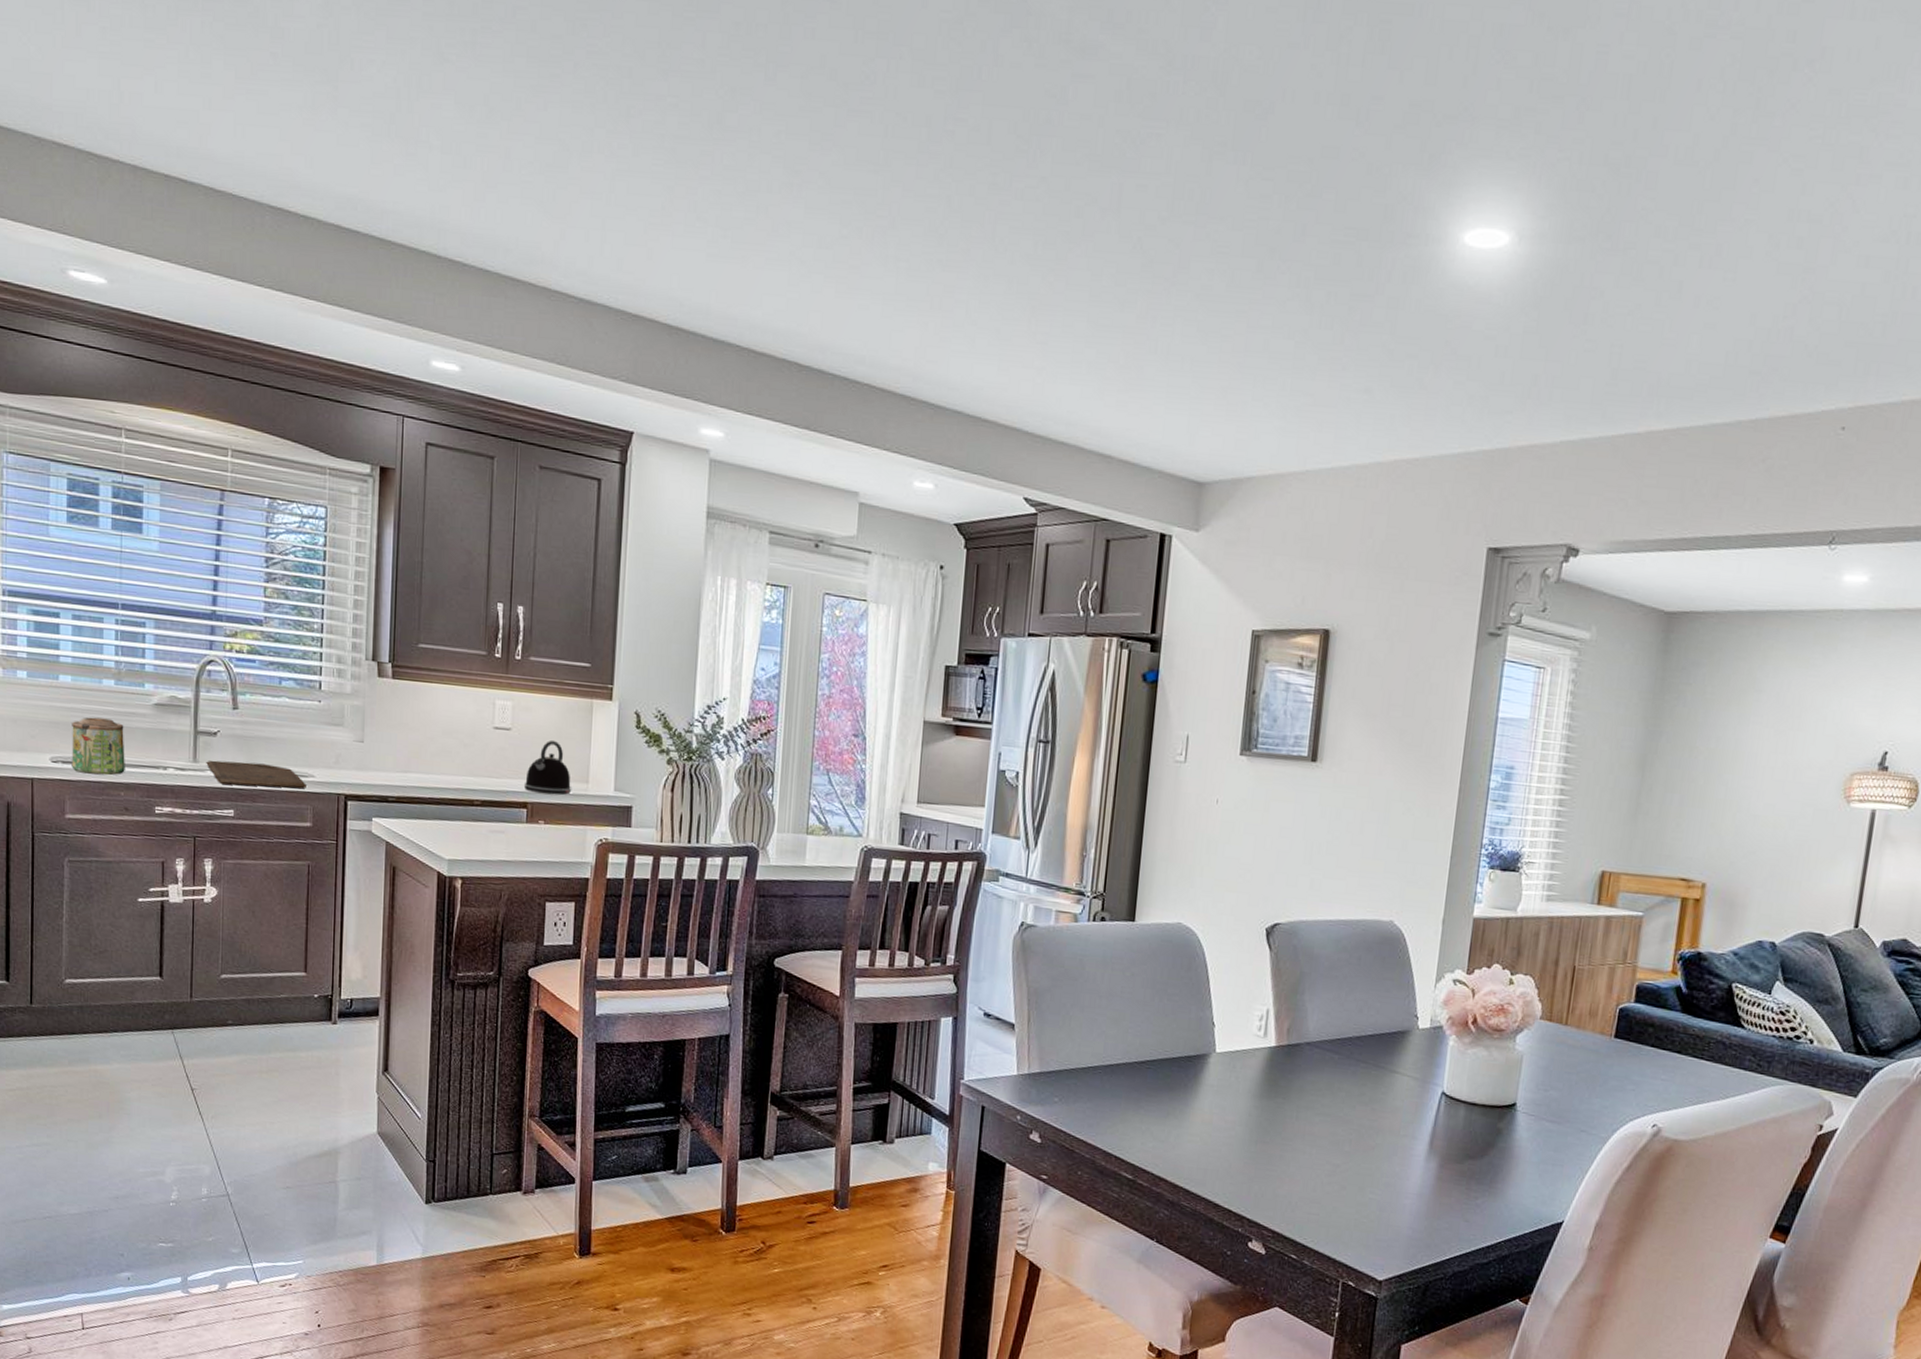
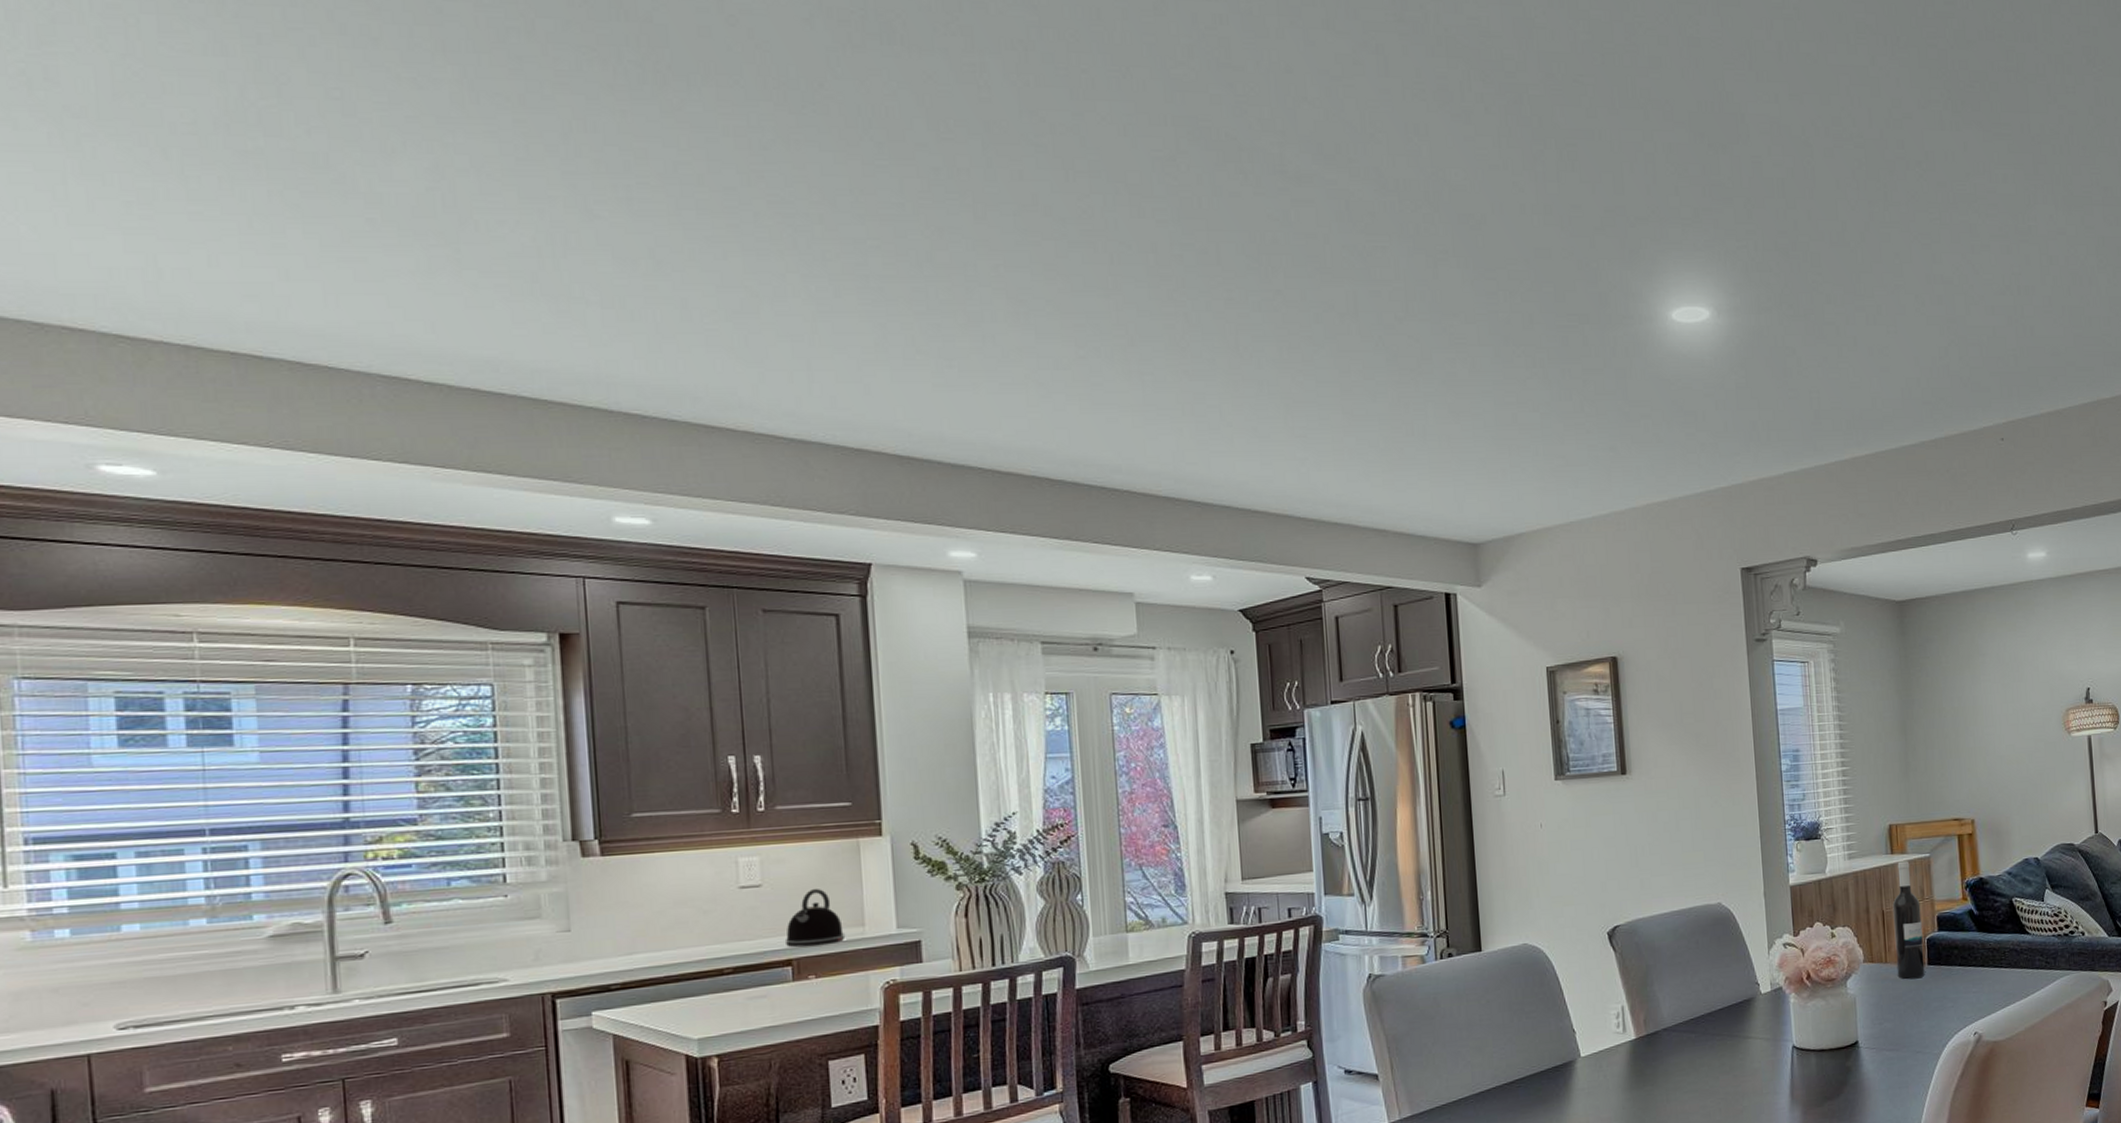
canister: present [71,717,125,776] -> none [145,964,232,1035]
cutting board: present [206,760,306,789] -> none [352,977,497,1011]
wine bottle: none [1576,915,1620,1051] -> present [1892,861,1925,980]

